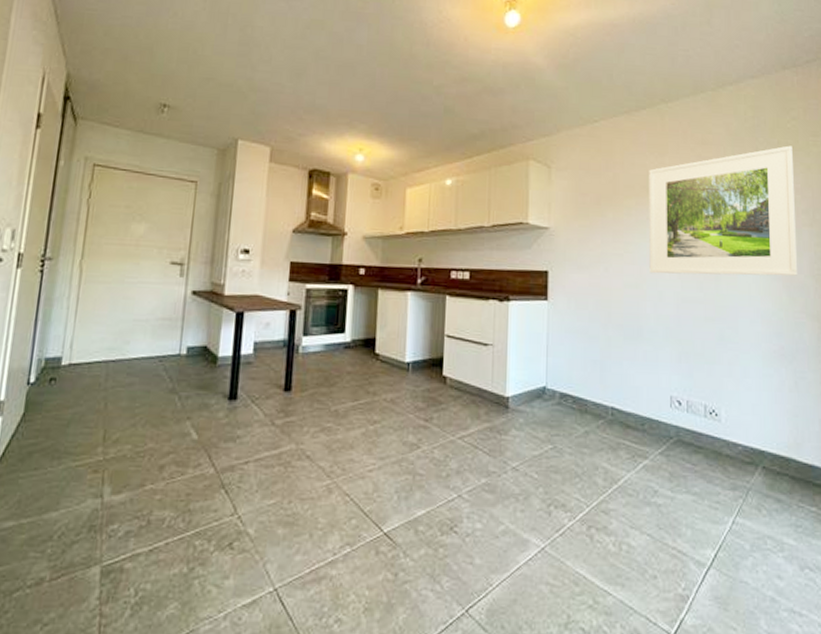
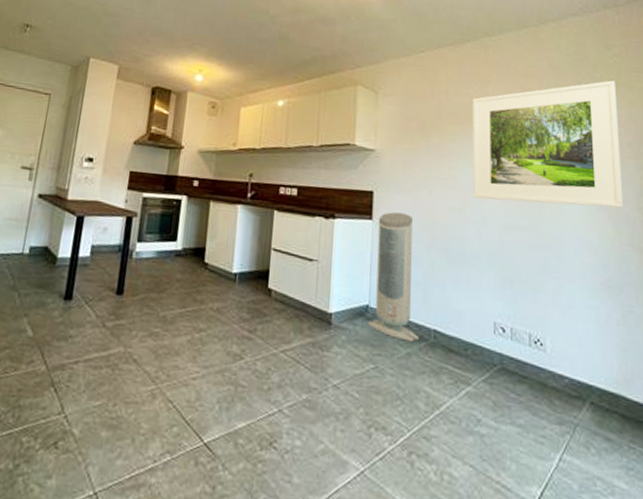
air purifier: none [545,291,598,420] -> present [368,212,420,342]

